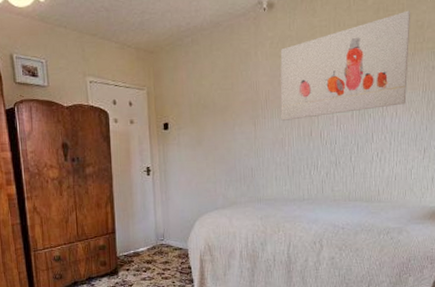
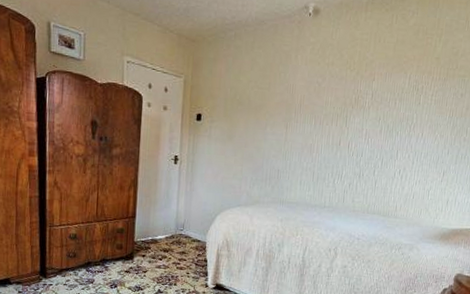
wall art: present [280,10,411,121] -> none [312,36,448,128]

